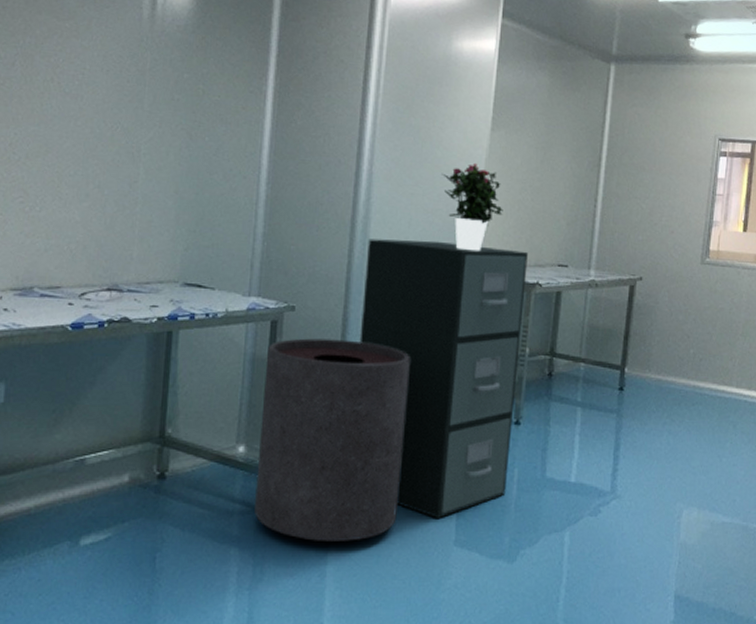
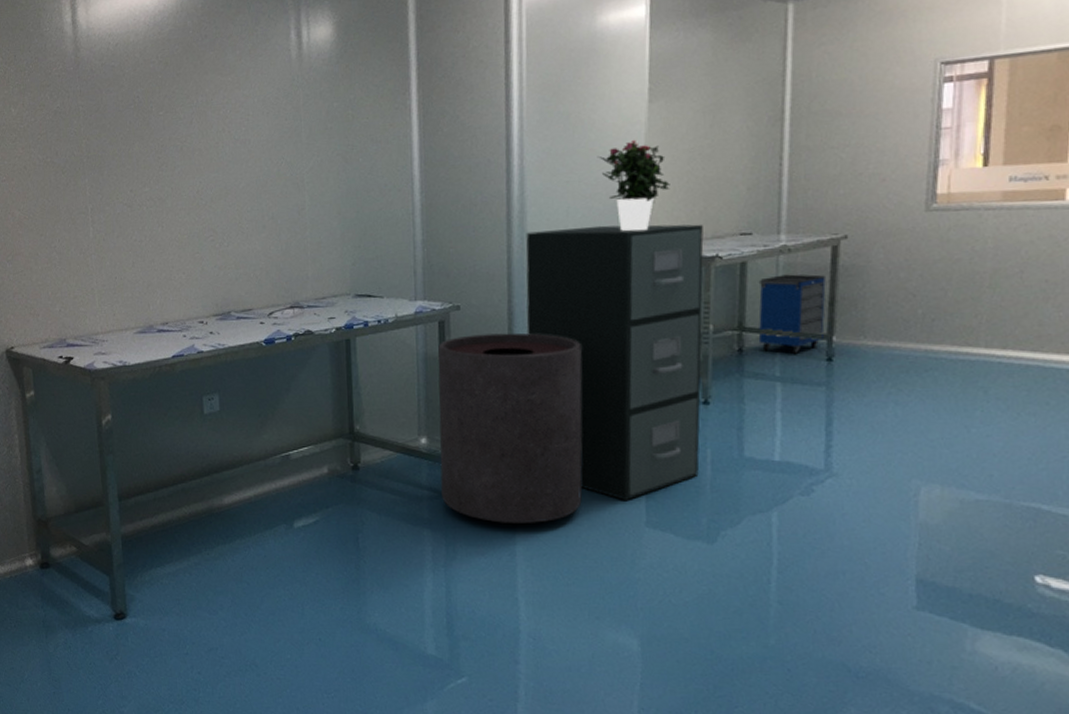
cabinet: none [565,307,623,383] -> present [758,274,826,355]

